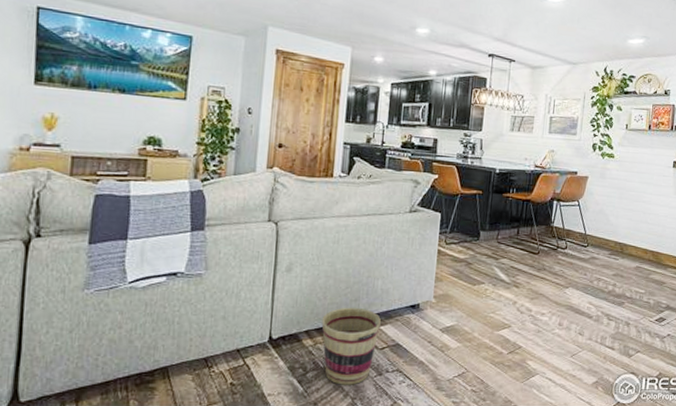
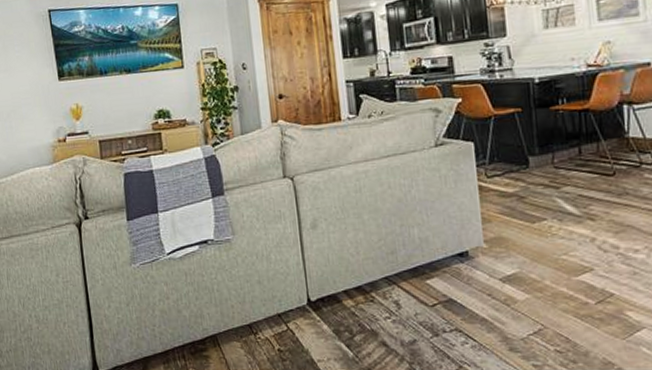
basket: present [321,307,381,385] -> none [359,261,426,349]

